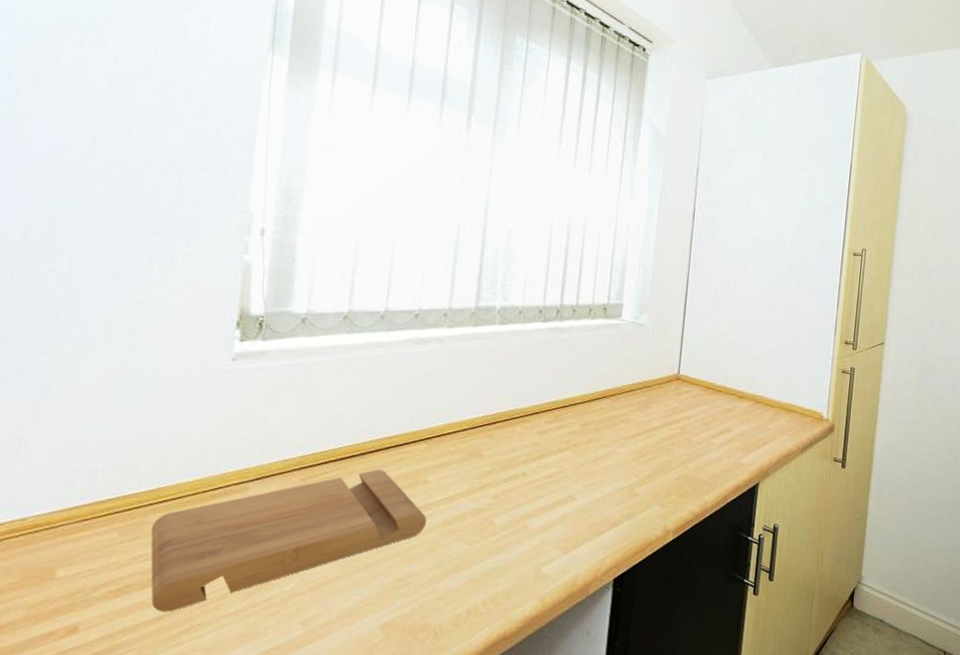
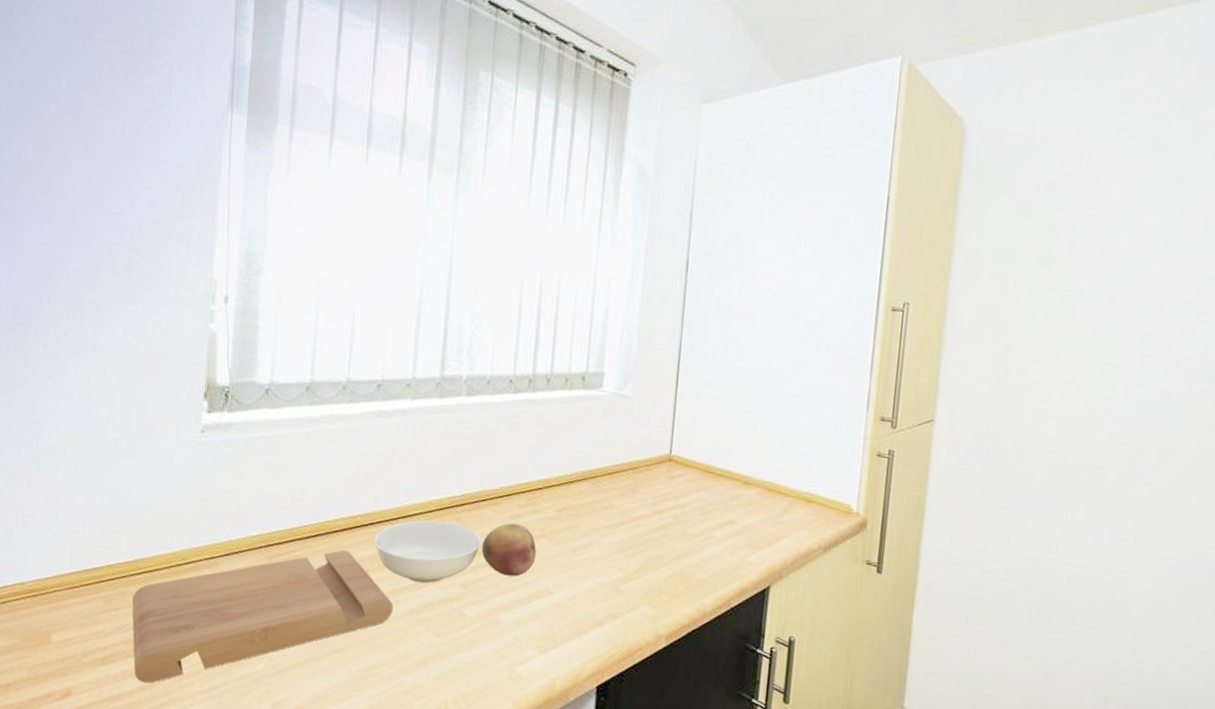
bowl: none [409,438,512,497] -> present [374,520,482,584]
fruit: none [511,437,562,486] -> present [481,522,537,577]

